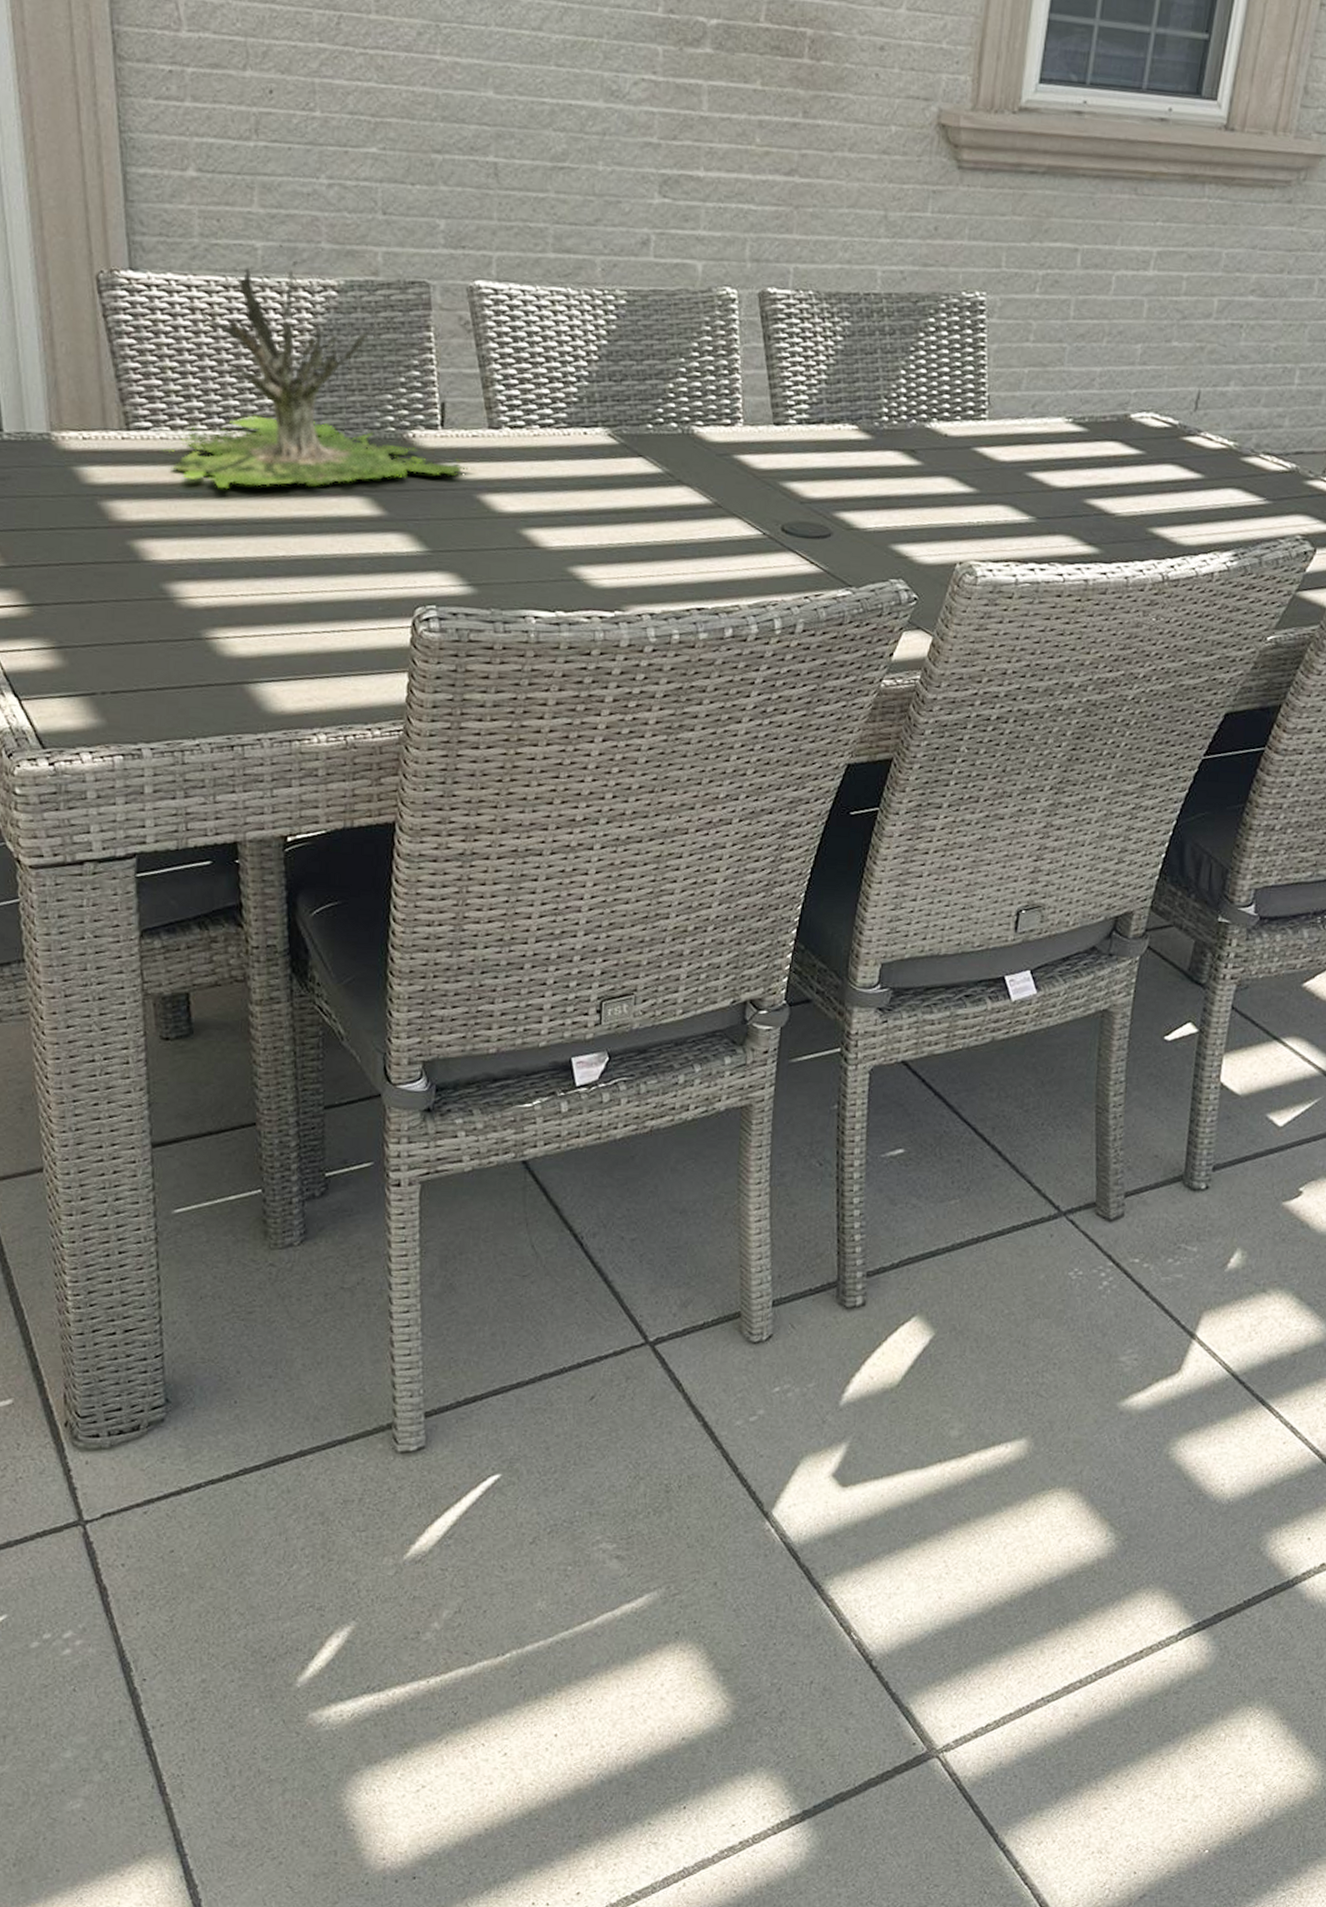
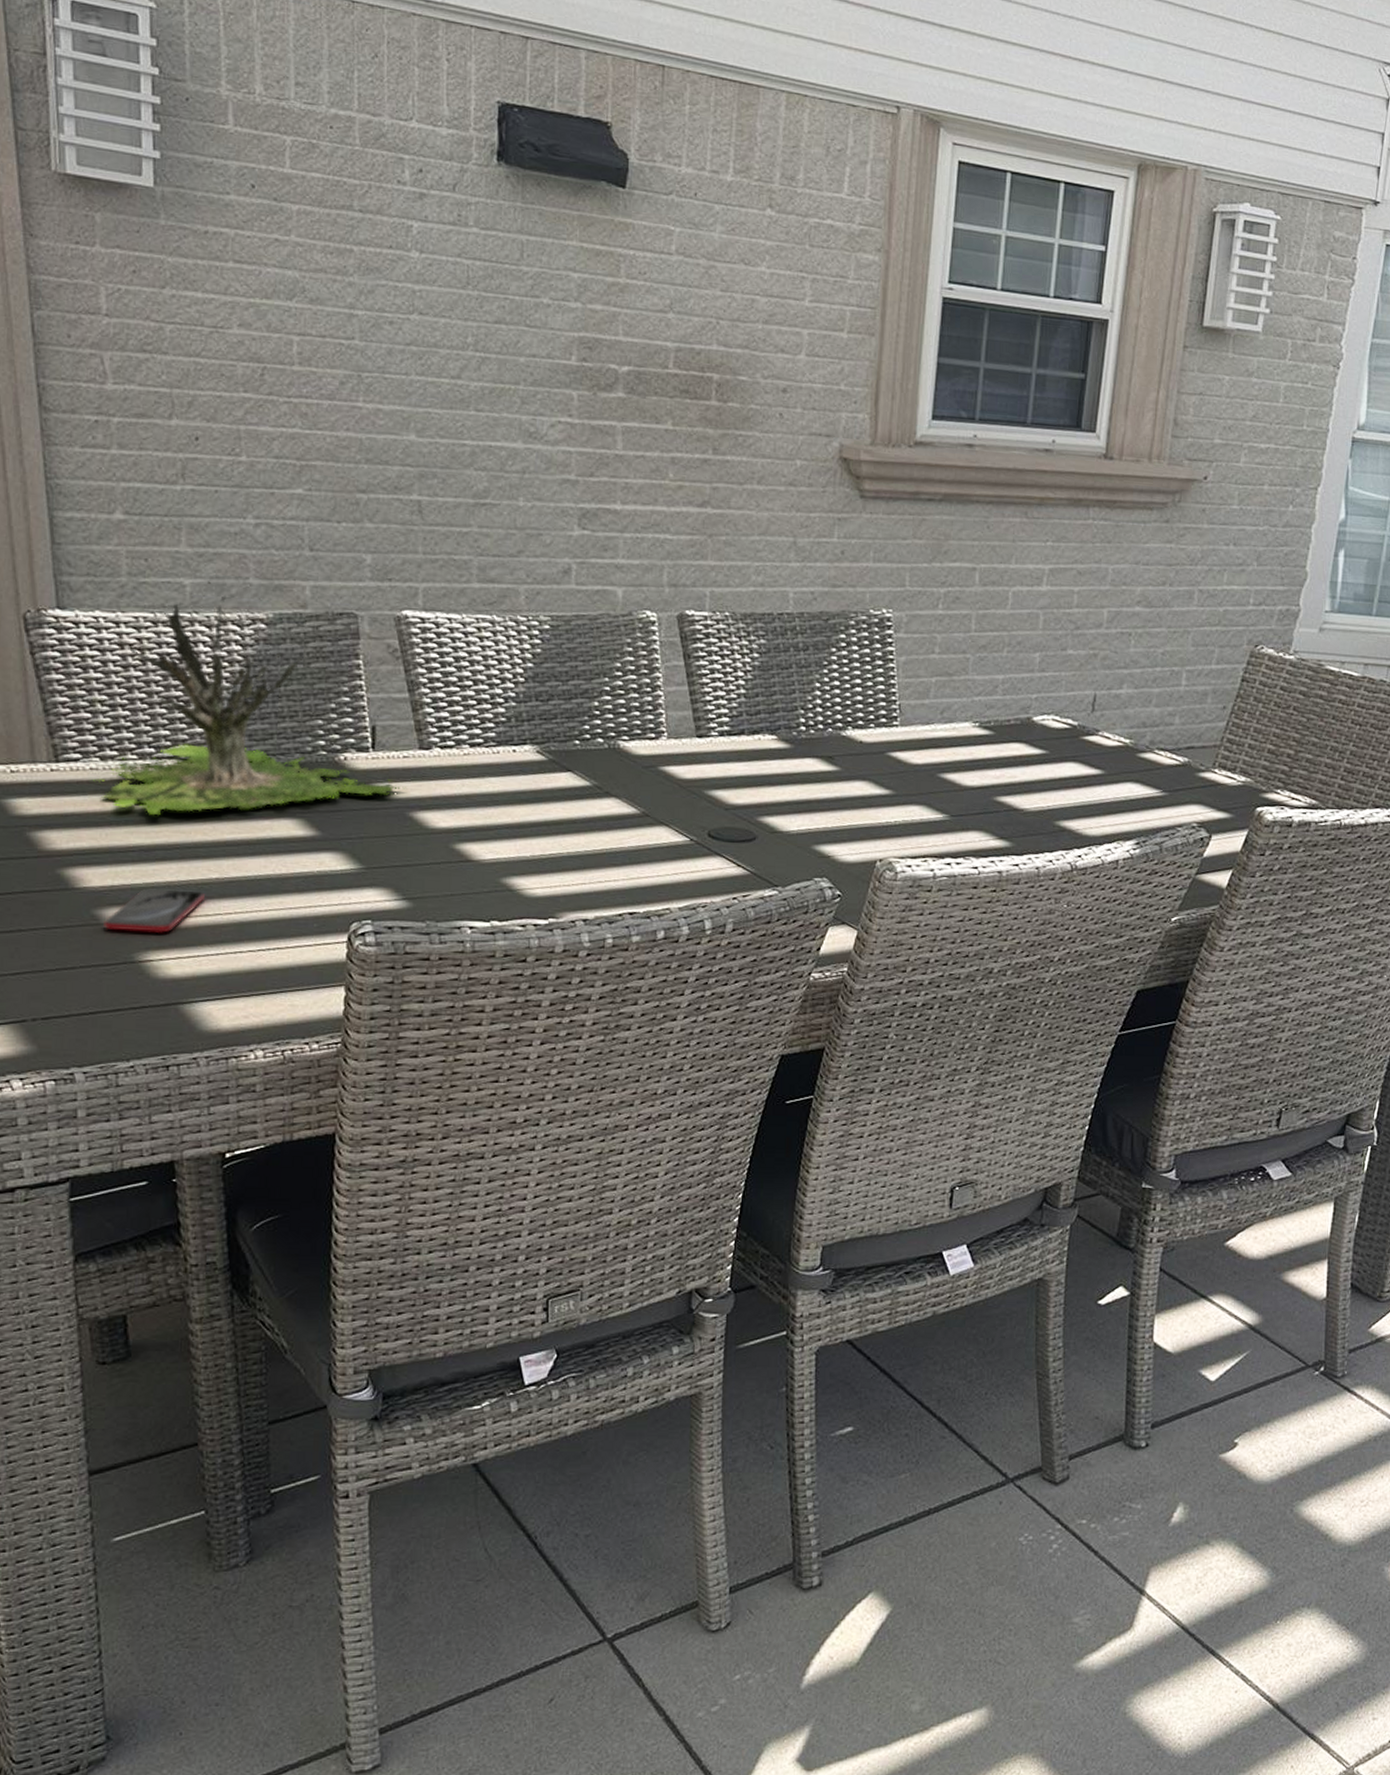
smartphone: none [172,564,271,610] -> present [104,888,205,933]

